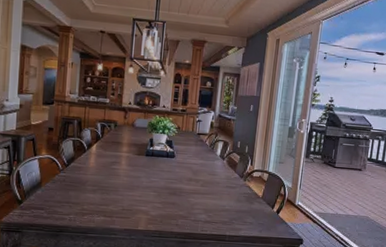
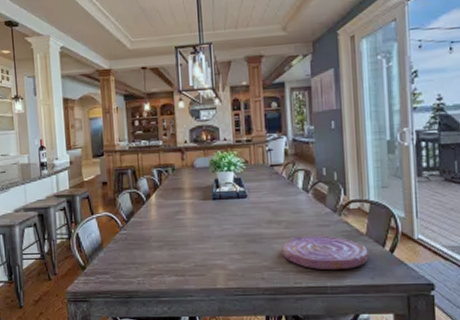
plate: none [195,194,261,223] -> present [281,235,368,271]

